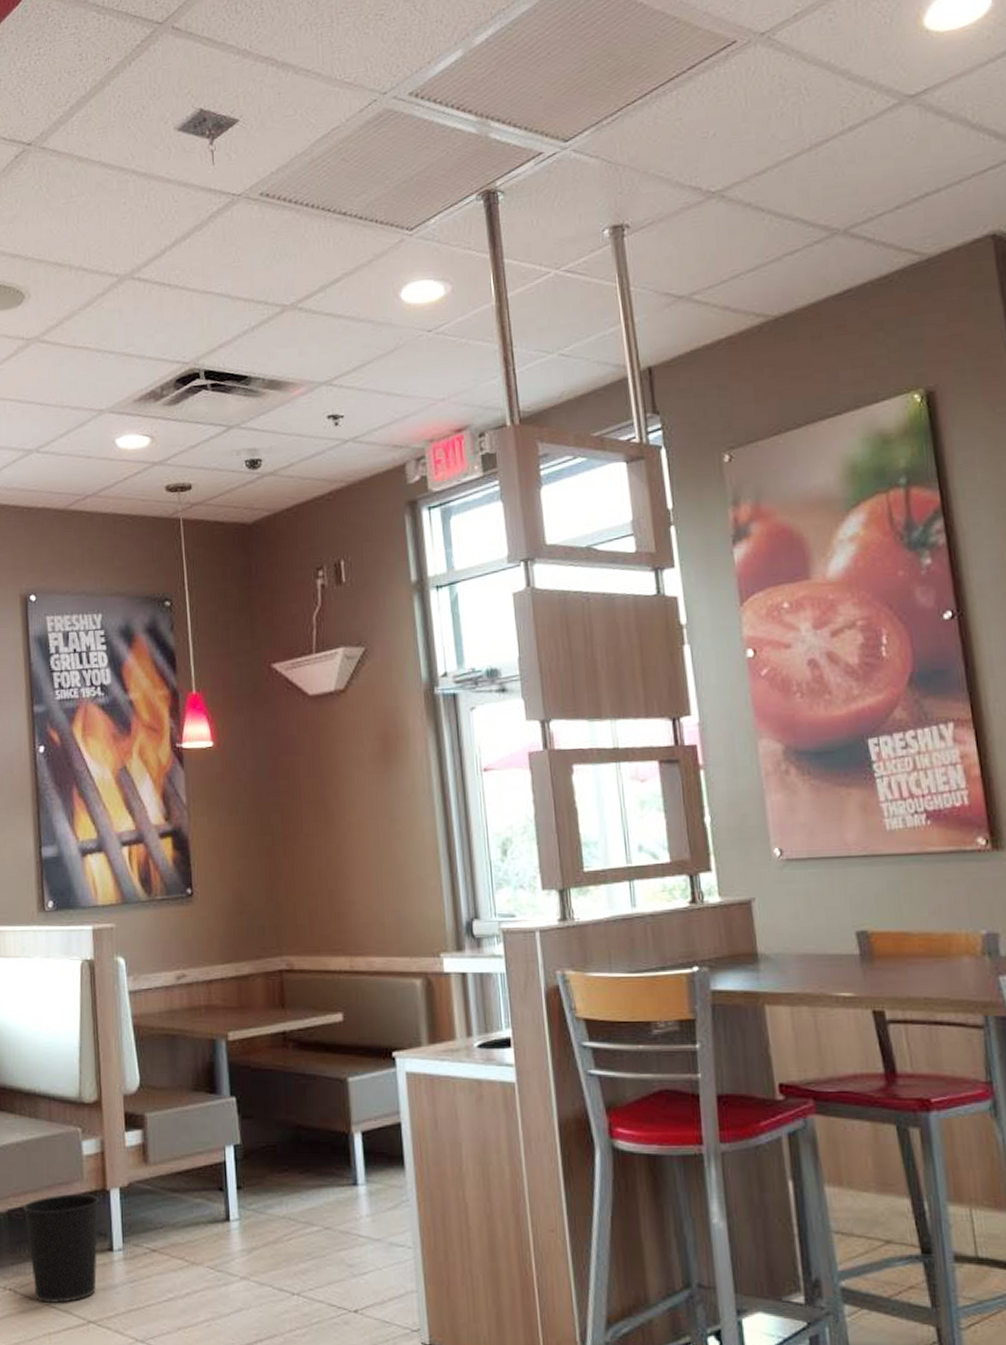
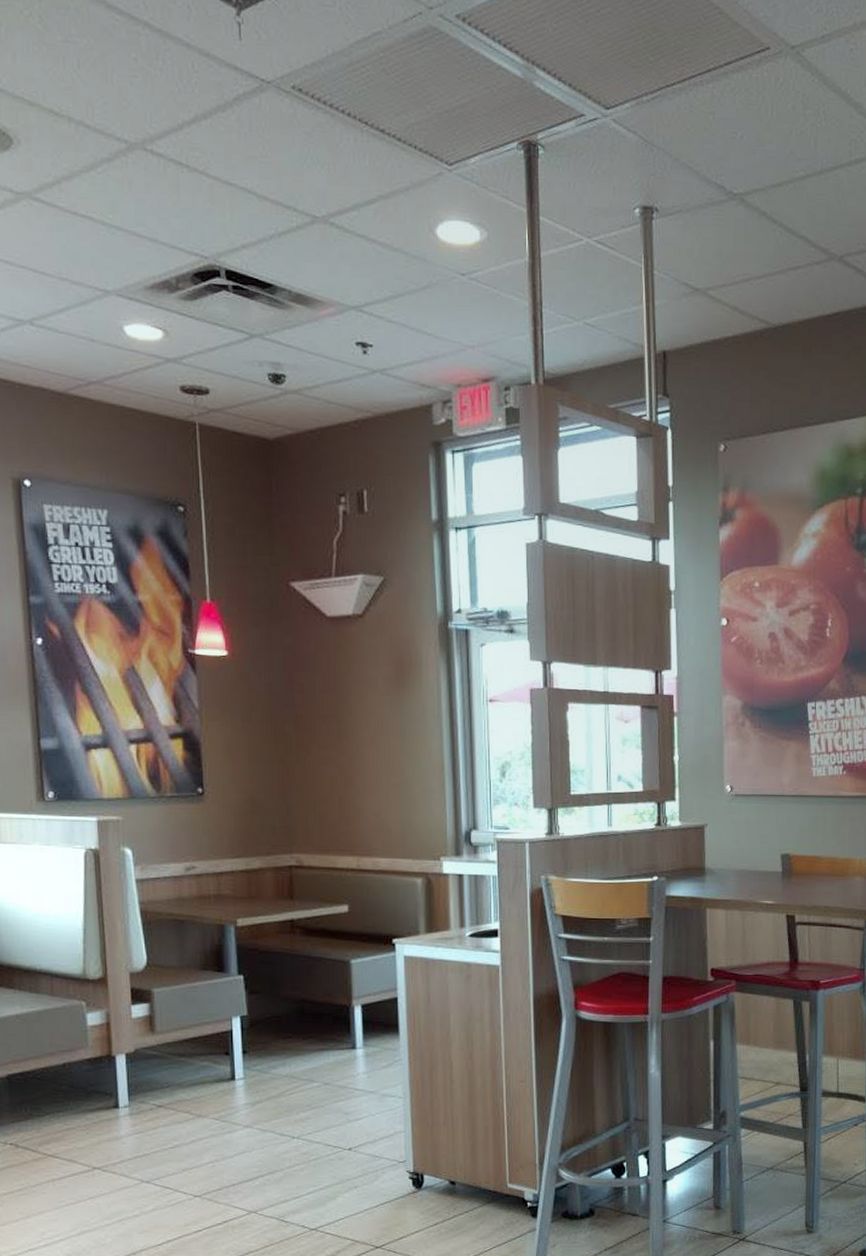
wastebasket: present [23,1194,99,1304] -> none [24,1060,104,1155]

